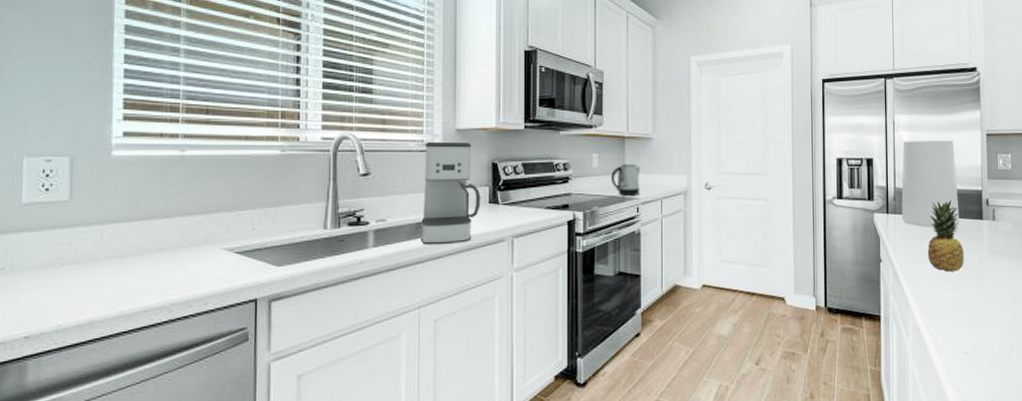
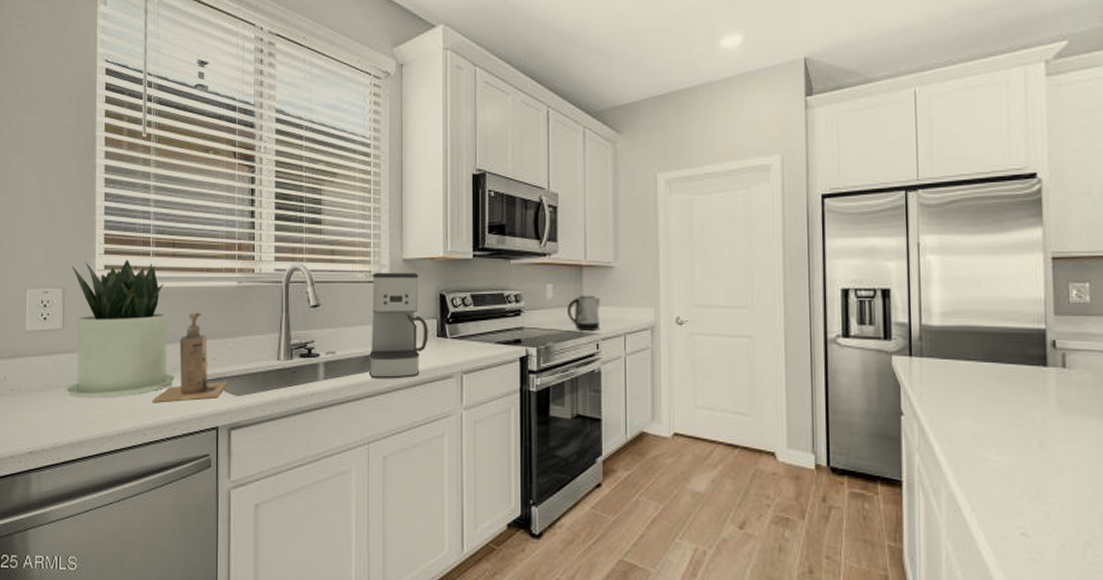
planter: none [72,127,208,276] -> present [65,260,176,399]
soap dispenser: none [180,181,269,278] -> present [152,312,228,403]
vase: present [901,140,960,227] -> none [930,265,1013,375]
fruit: present [927,199,964,272] -> none [967,340,1020,431]

